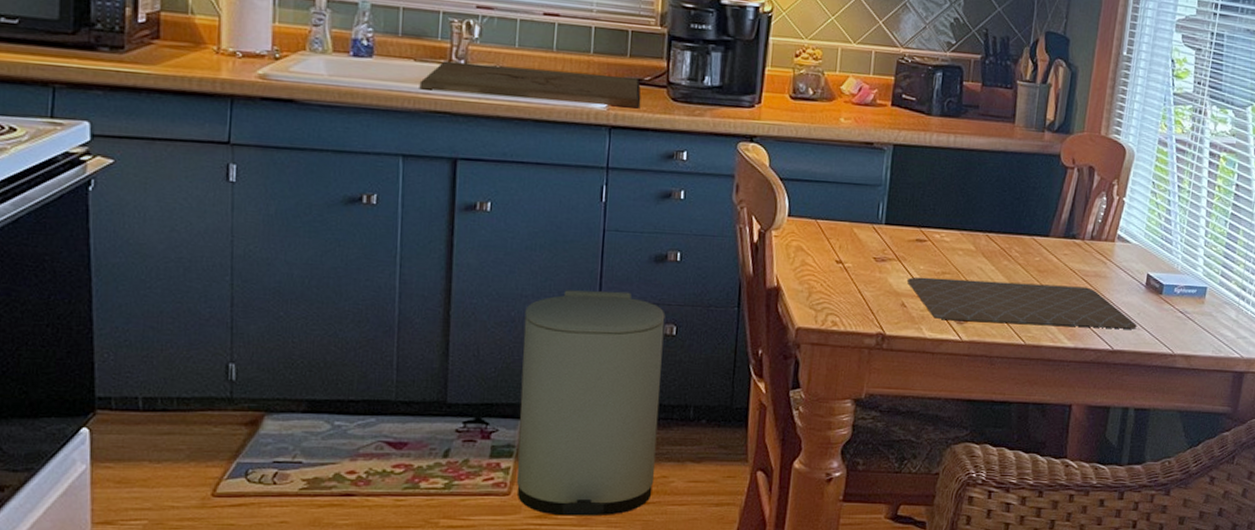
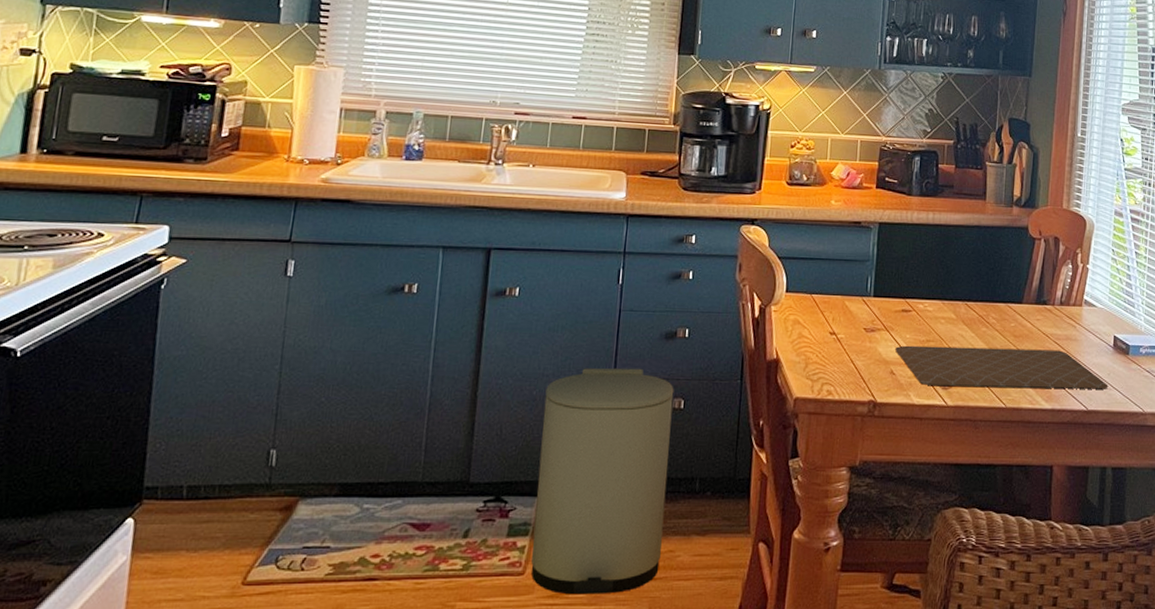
cutting board: present [419,61,641,109] -> none [461,161,656,198]

